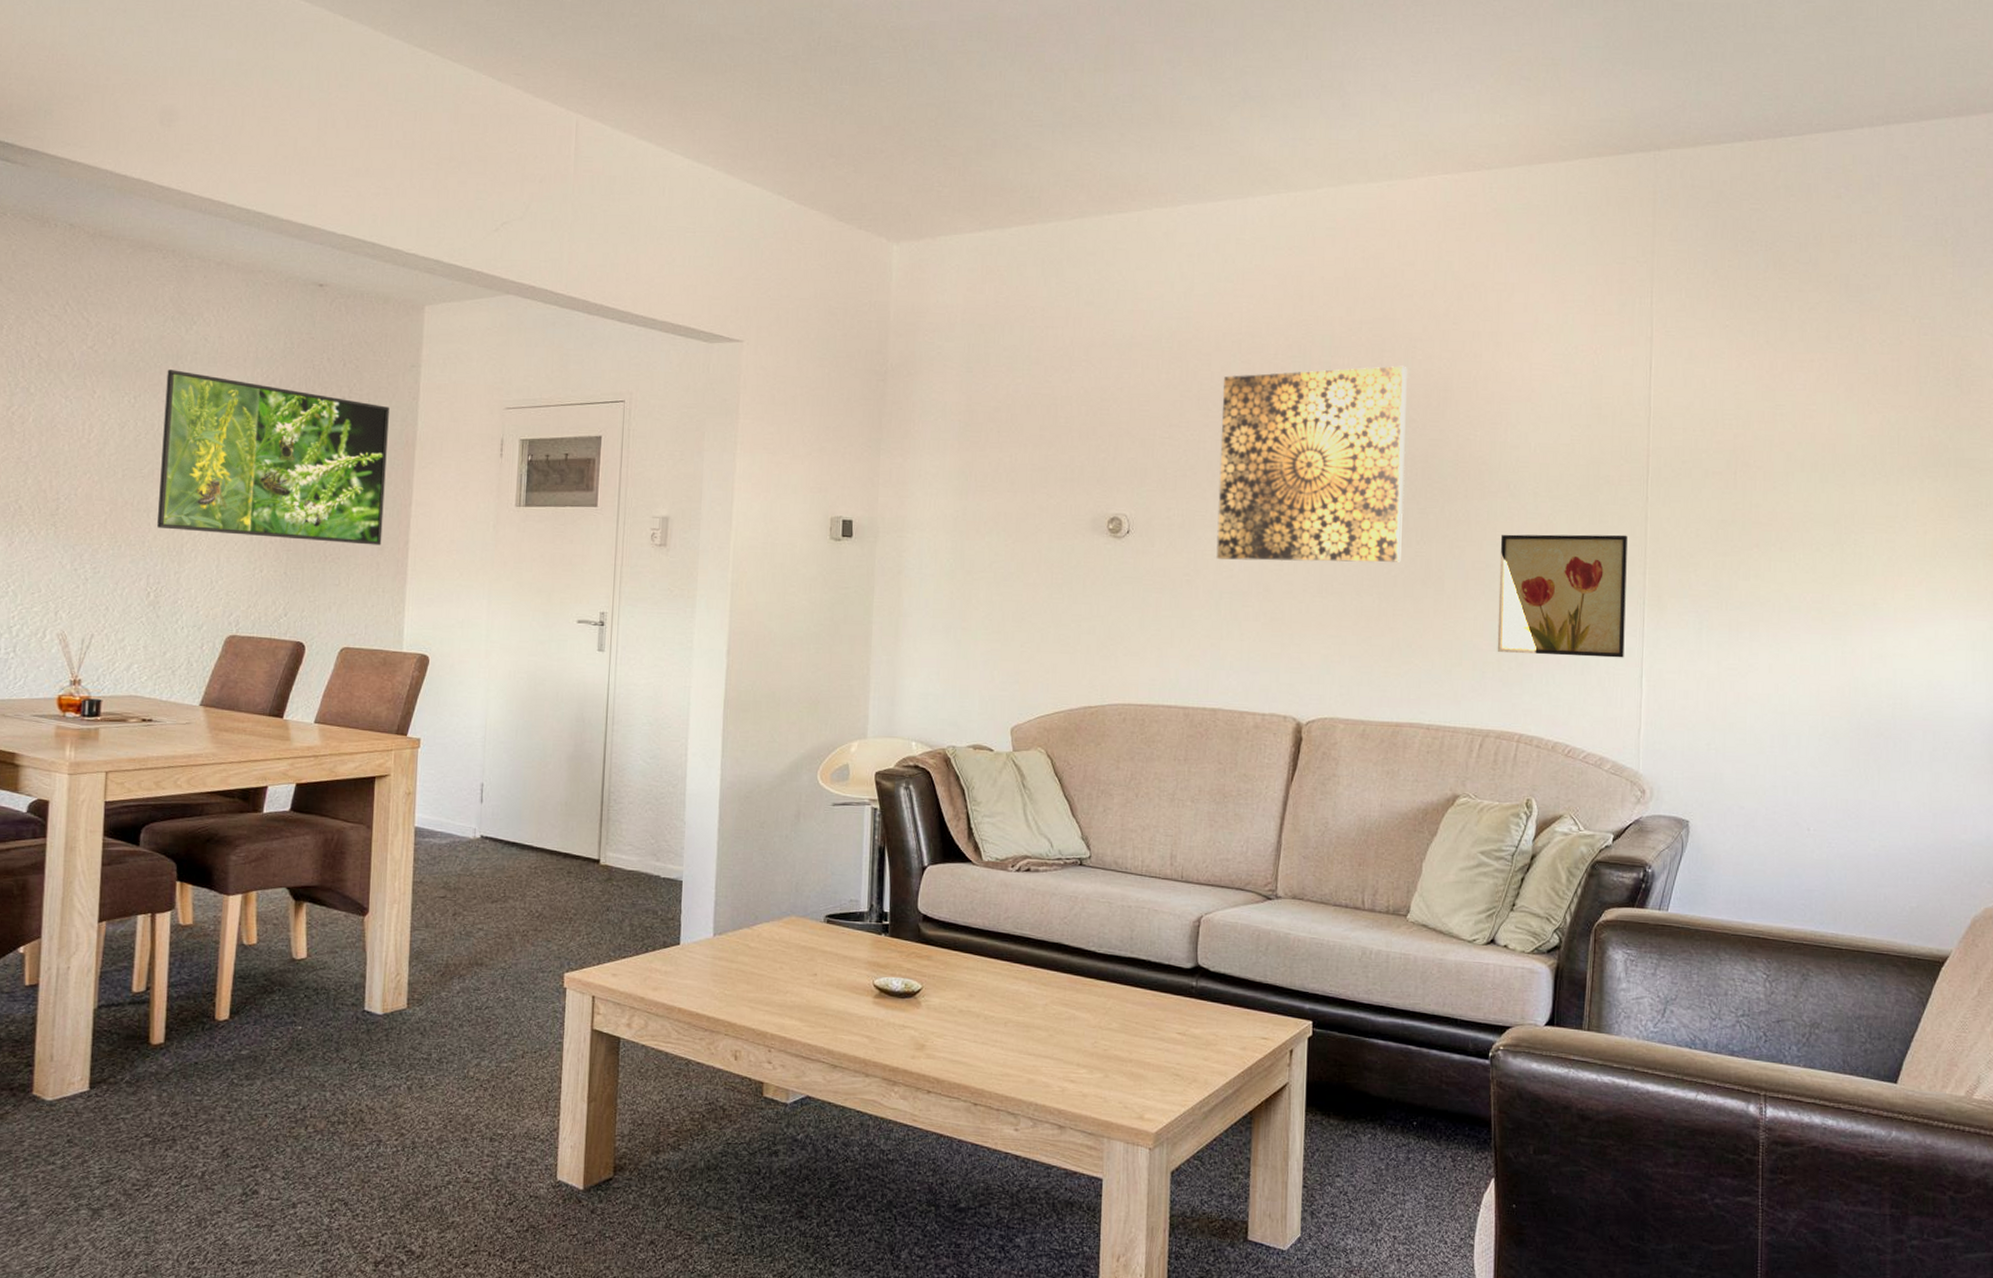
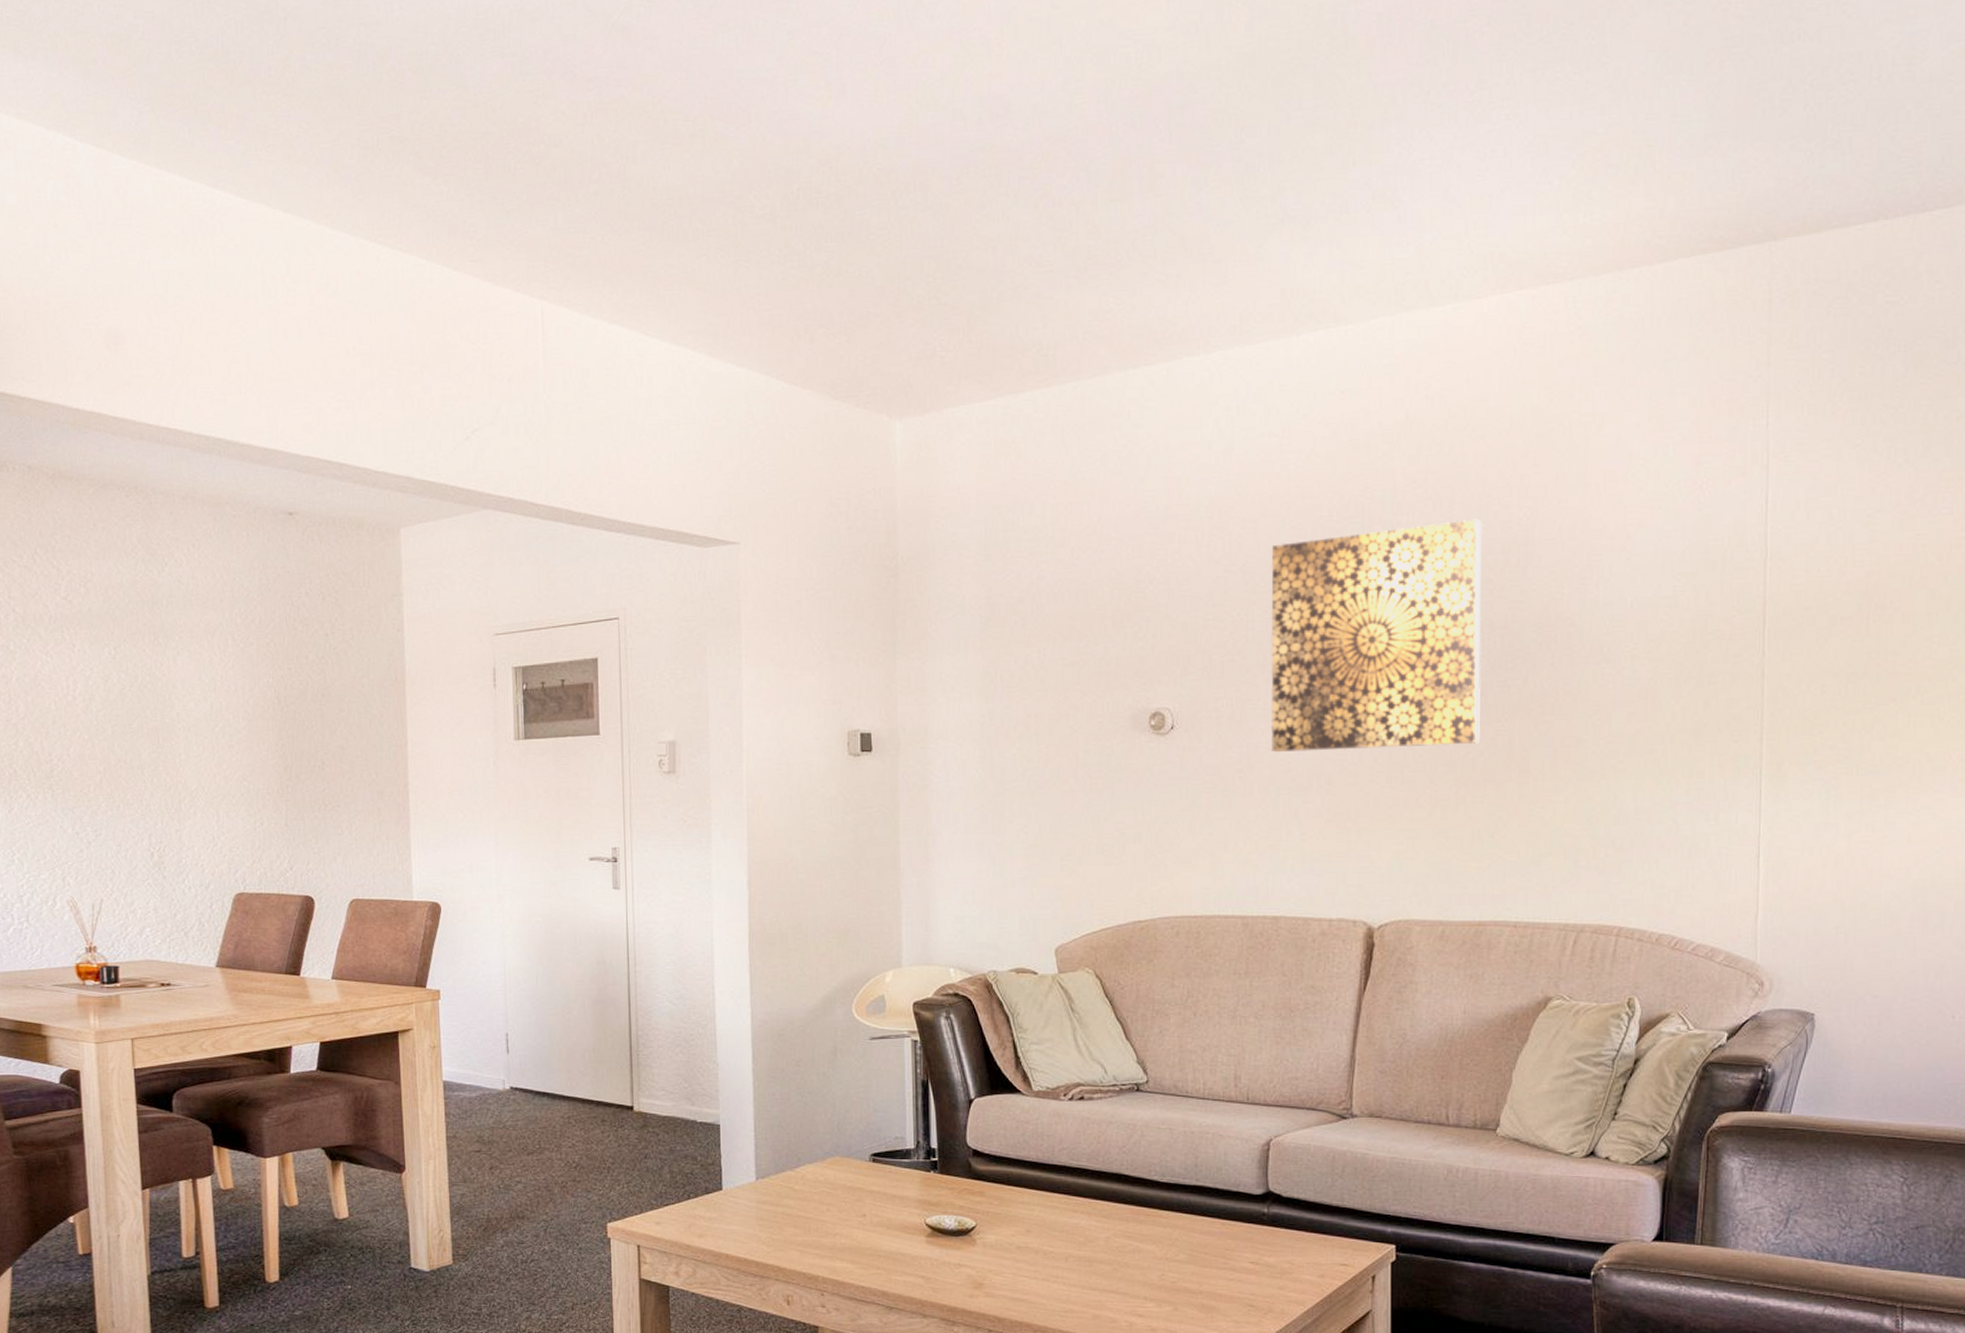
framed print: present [157,370,389,545] -> none [144,616,381,790]
wall art: present [1497,534,1627,658] -> none [1591,697,1741,838]

